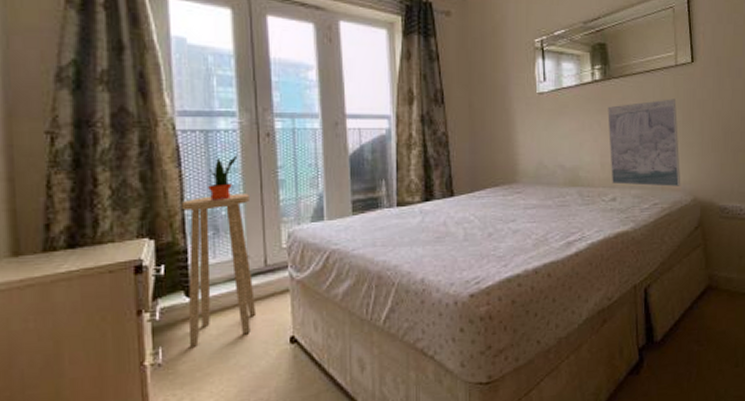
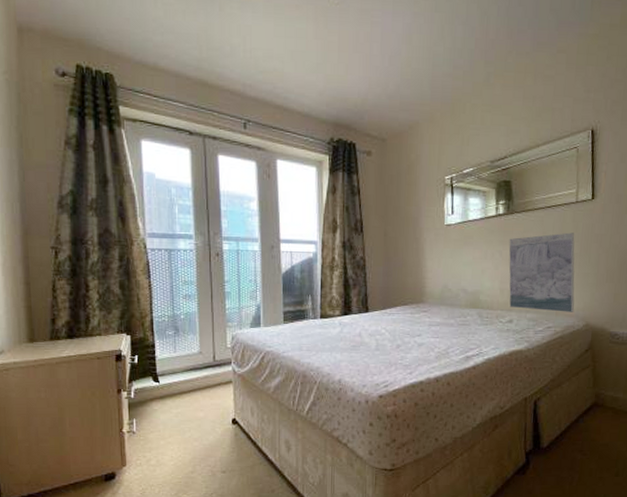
stool: present [181,193,257,347] -> none [150,302,207,421]
potted plant: present [208,153,238,200] -> none [171,269,194,307]

